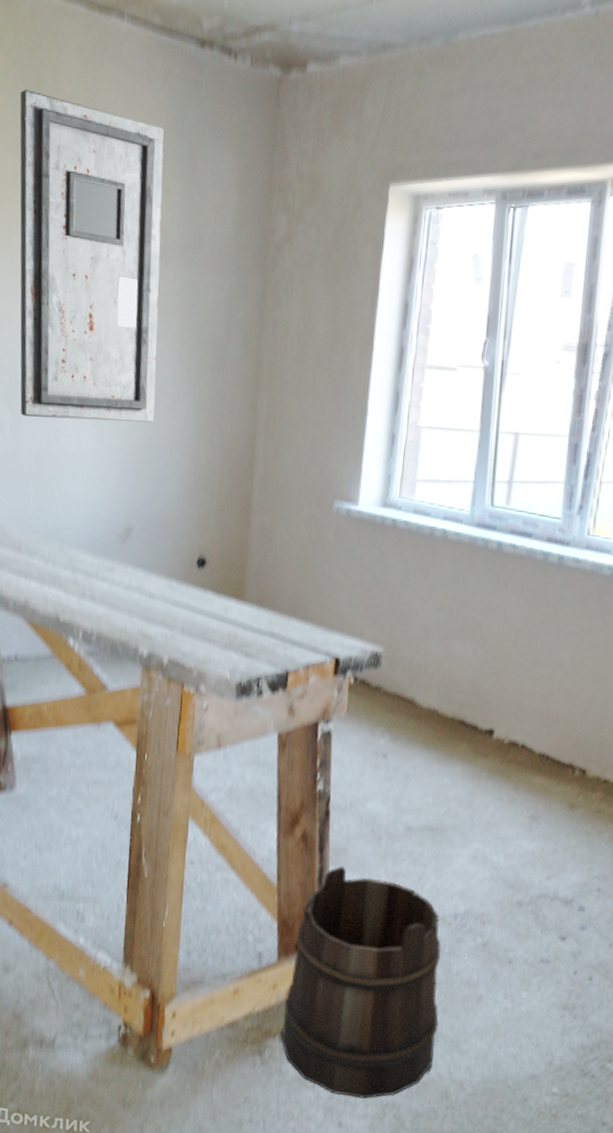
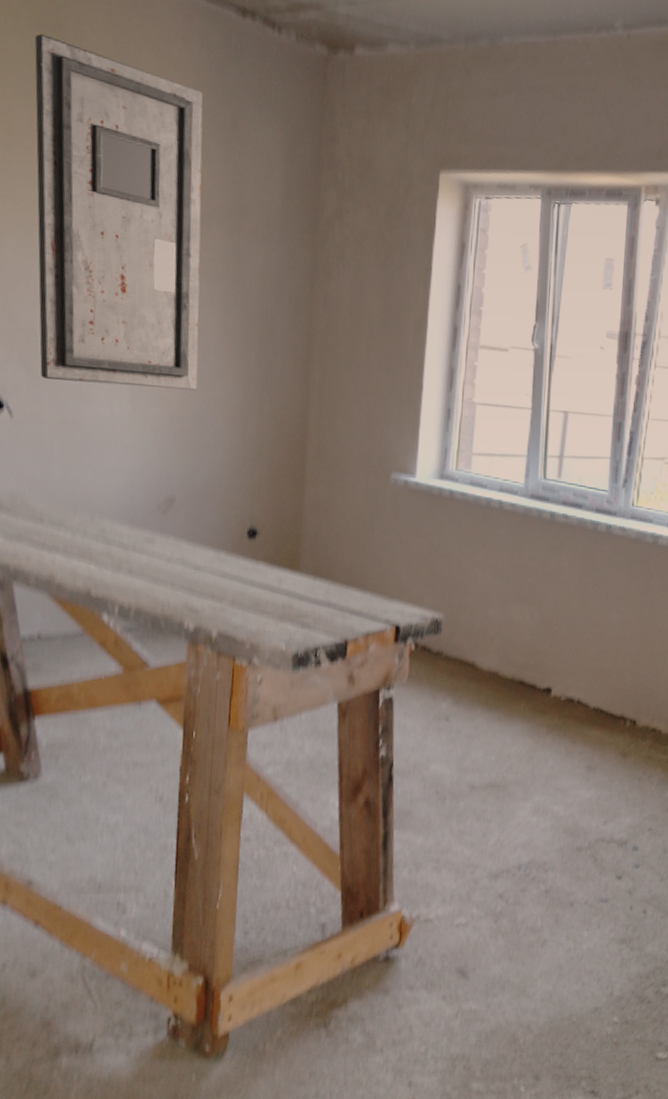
bucket: present [281,866,441,1099] -> none [347,829,507,1056]

